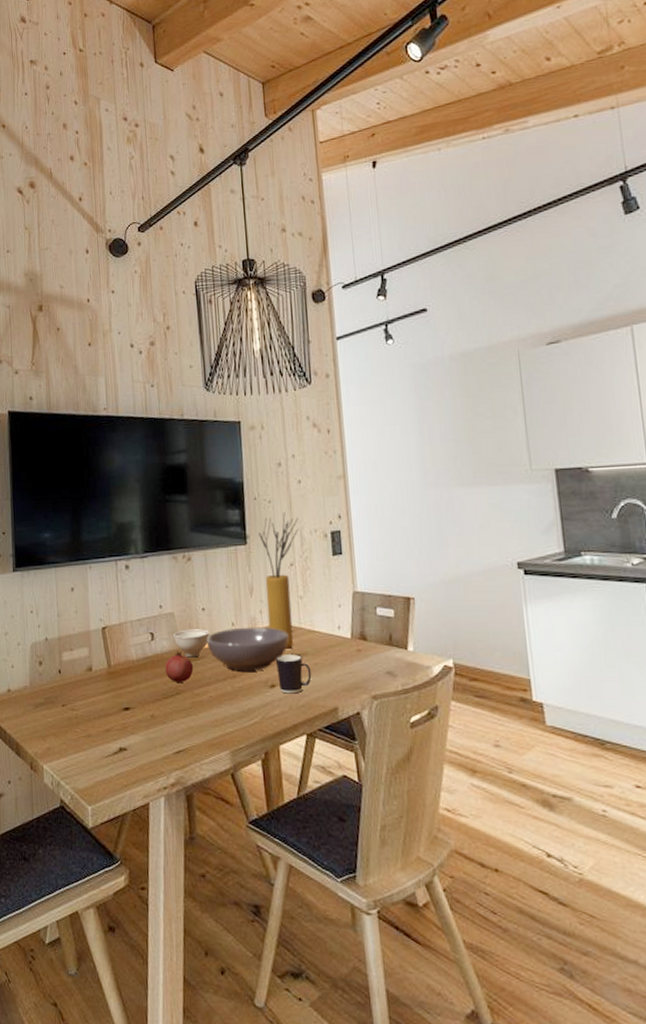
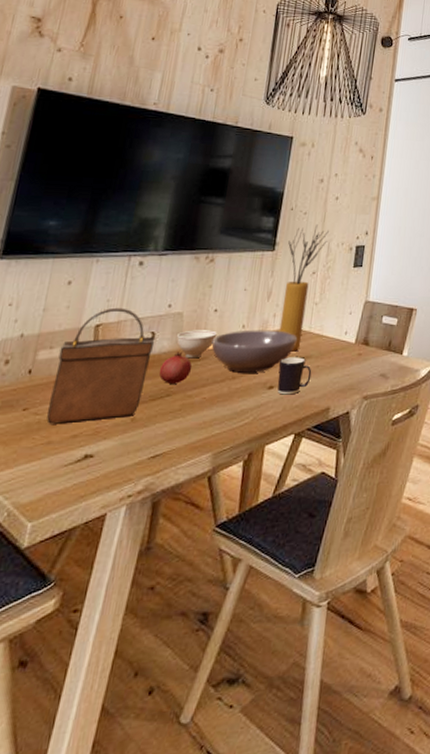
handbag: none [78,610,156,719] -> present [46,307,155,424]

